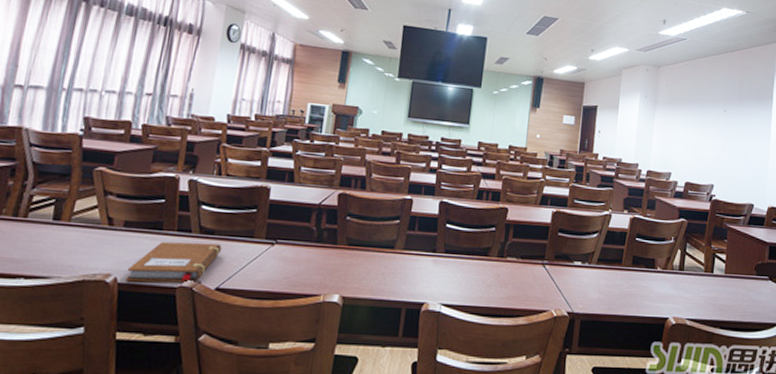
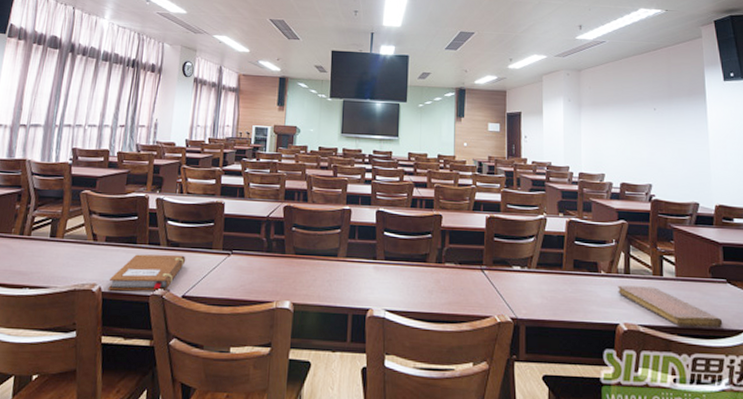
notebook: none [671,281,761,322] -> present [618,285,723,328]

